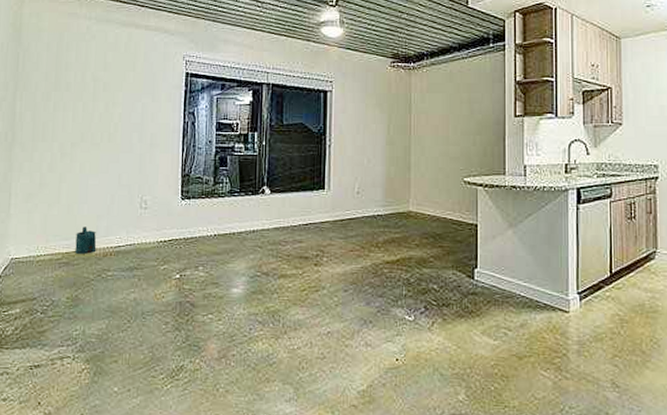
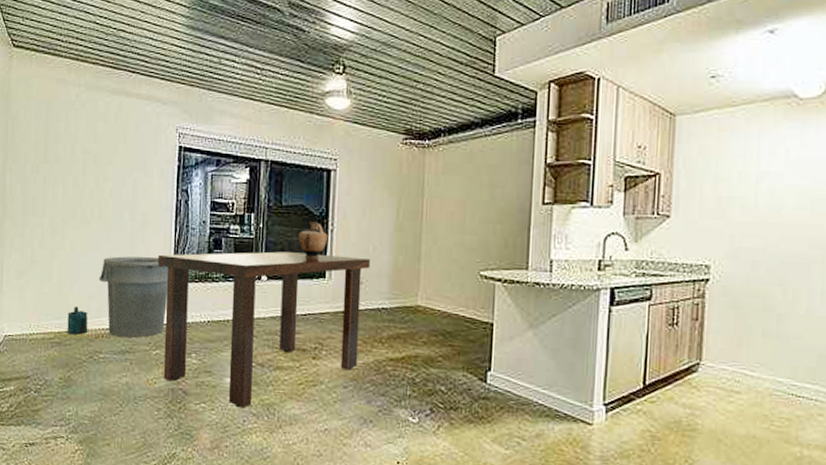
trash can: none [107,175,176,254] -> present [99,256,168,338]
dining table: none [166,167,366,316] -> present [158,251,371,407]
ceramic jug: none [299,138,326,172] -> present [299,222,327,259]

